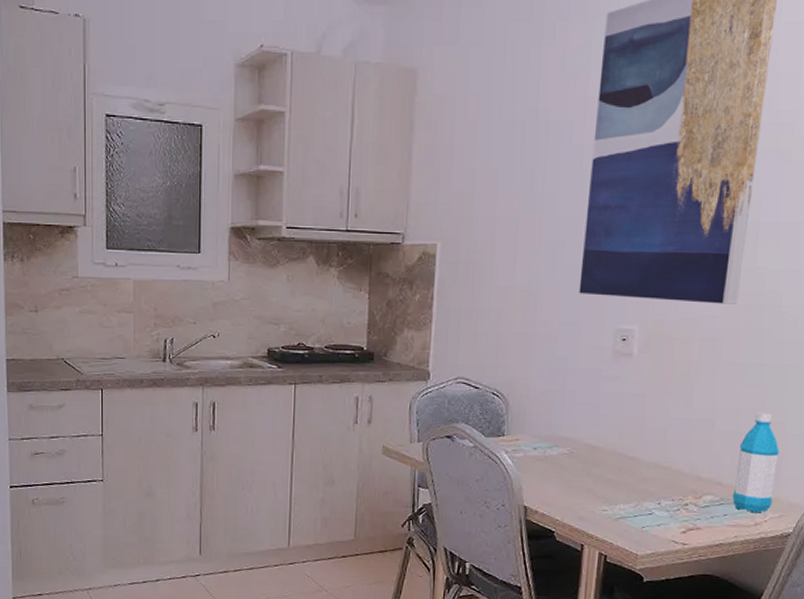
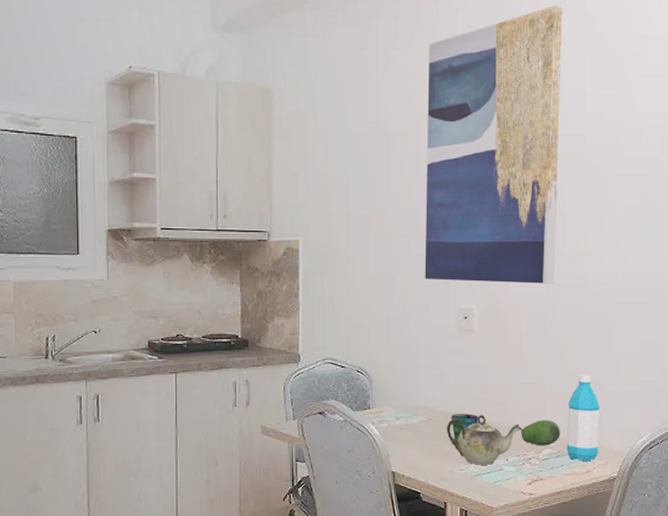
teapot: none [590,451,682,508] -> present [446,414,523,465]
cup: none [596,448,630,481] -> present [451,414,479,444]
fruit: none [678,461,727,492] -> present [521,419,560,446]

